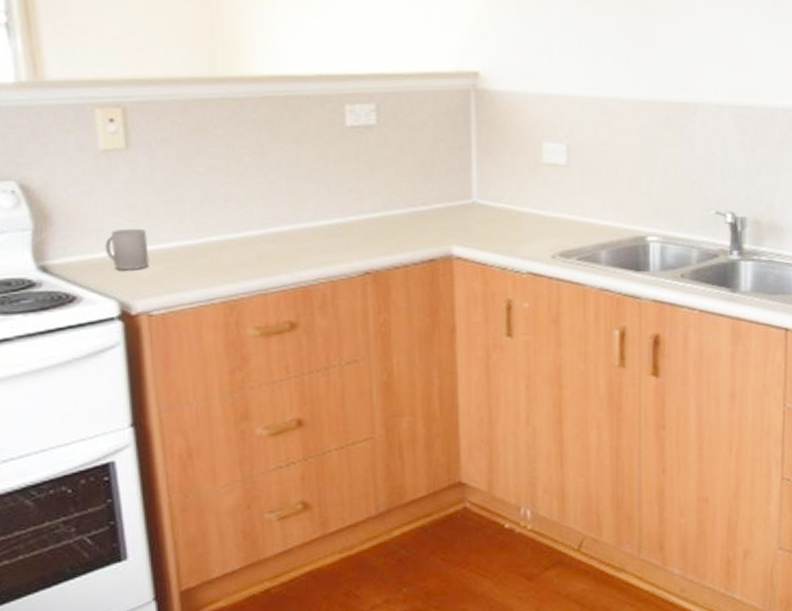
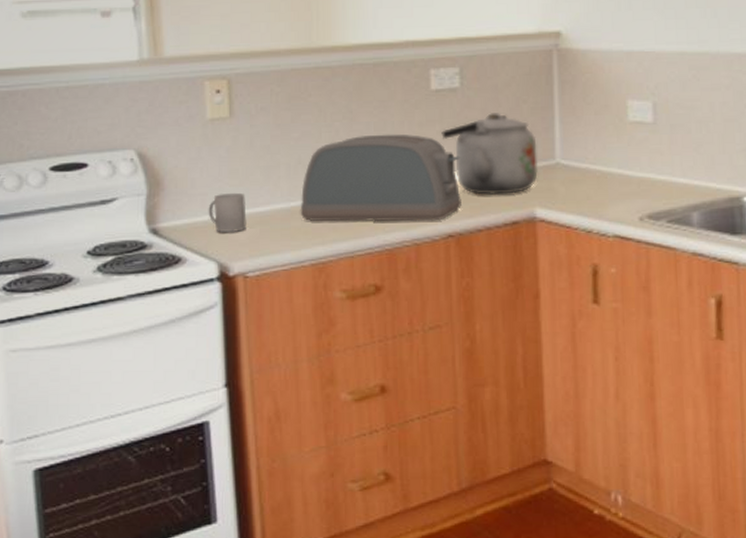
toaster: none [208,170,378,260] -> present [300,134,461,222]
kettle: none [357,151,455,233] -> present [441,113,538,195]

